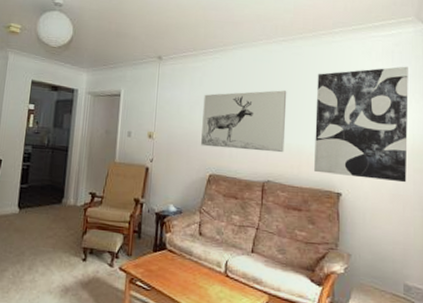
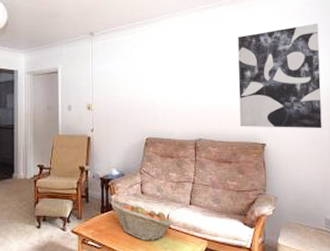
fruit basket: none [164,239,231,288] -> present [110,200,173,240]
wall art: present [201,90,287,153] -> none [136,55,212,113]

